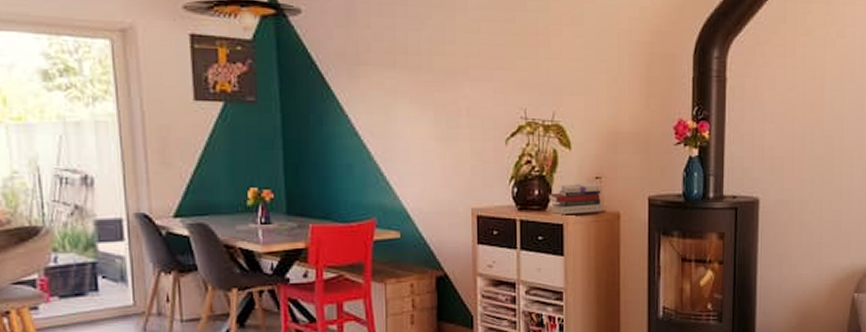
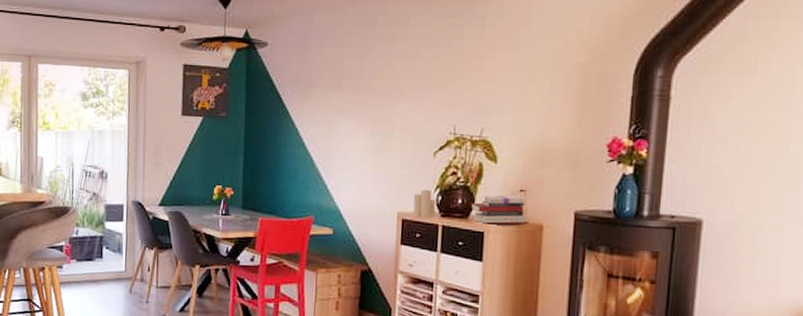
candle: none [487,181,513,213] -> present [413,189,436,218]

